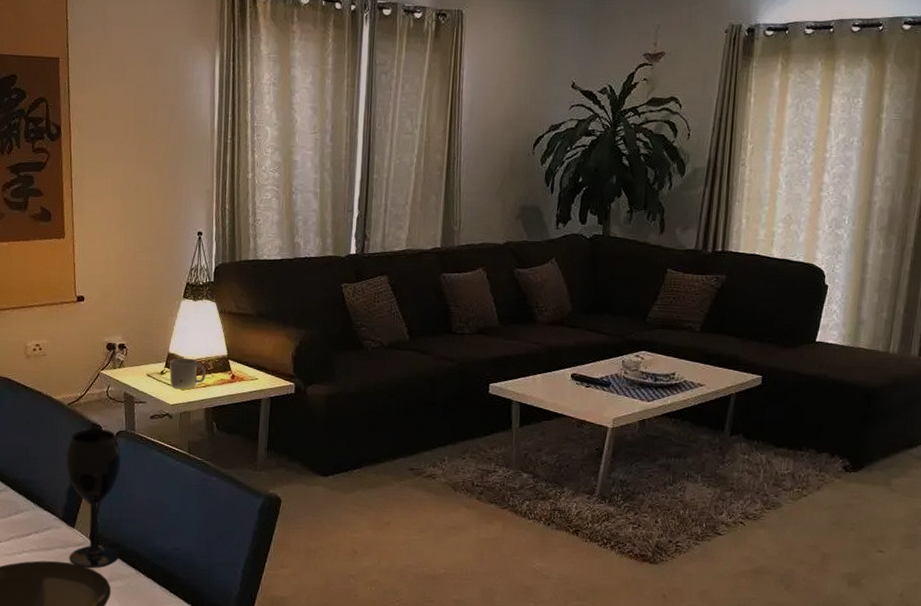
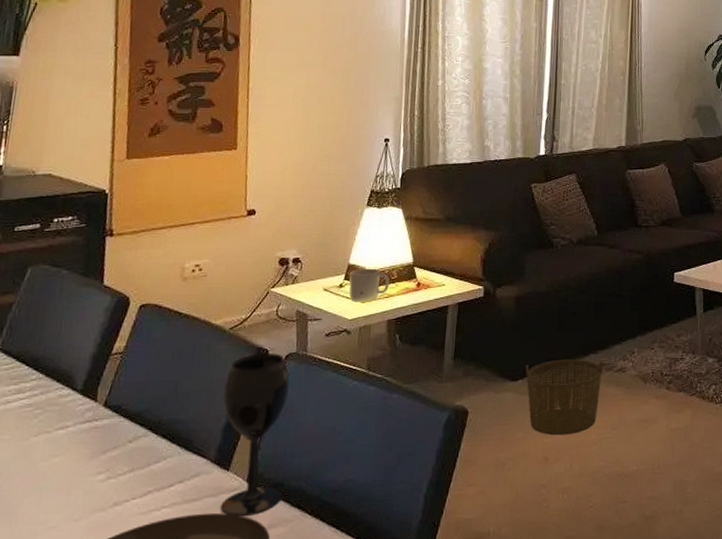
basket: none [335,460,413,532] -> present [525,359,604,436]

